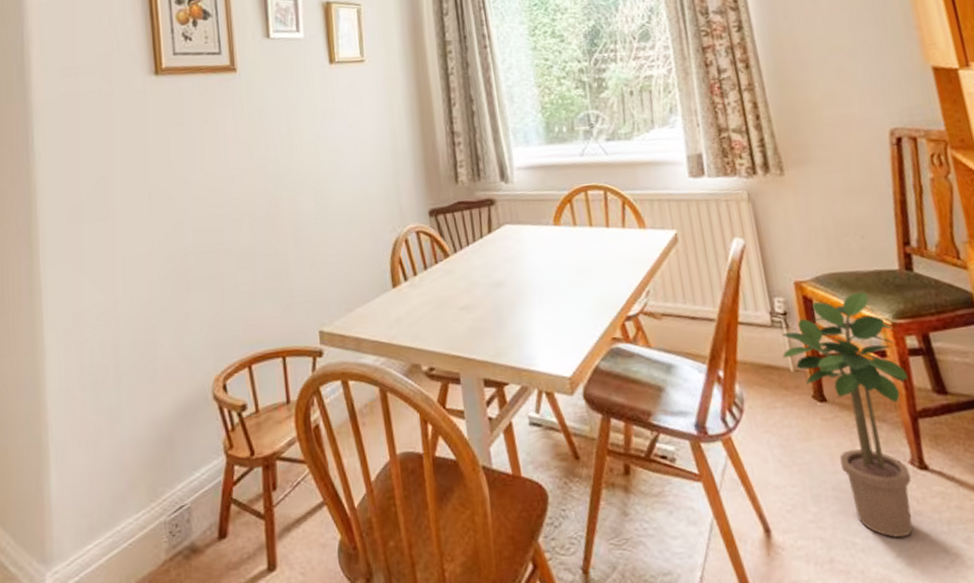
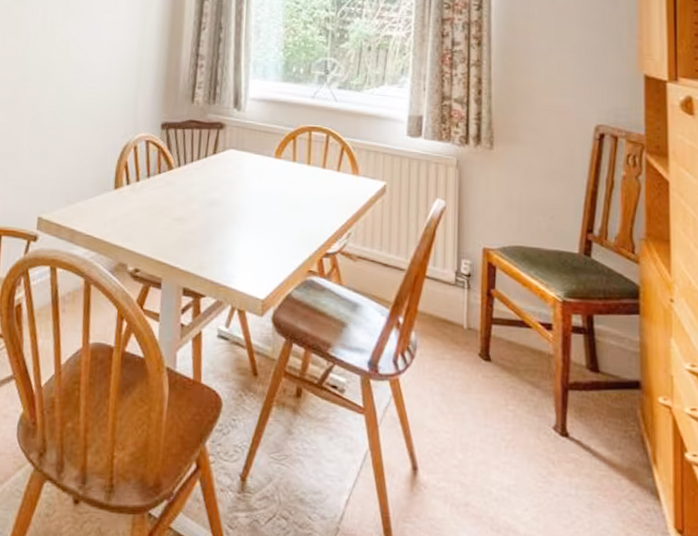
potted plant: present [781,291,913,538] -> none [459,267,568,494]

